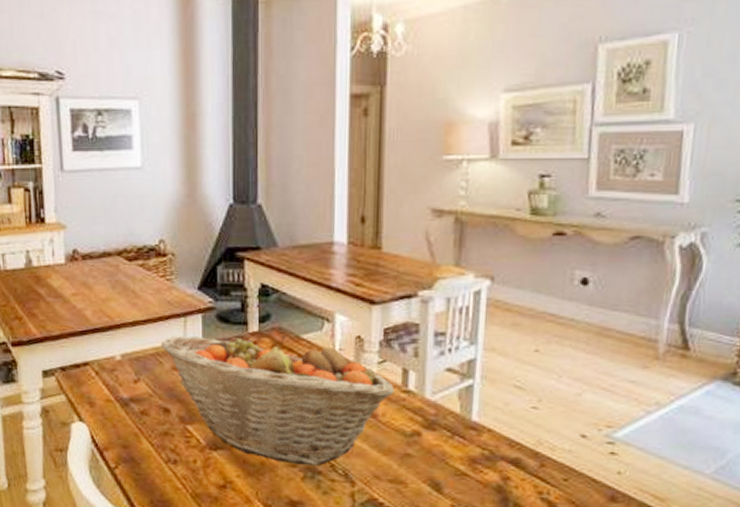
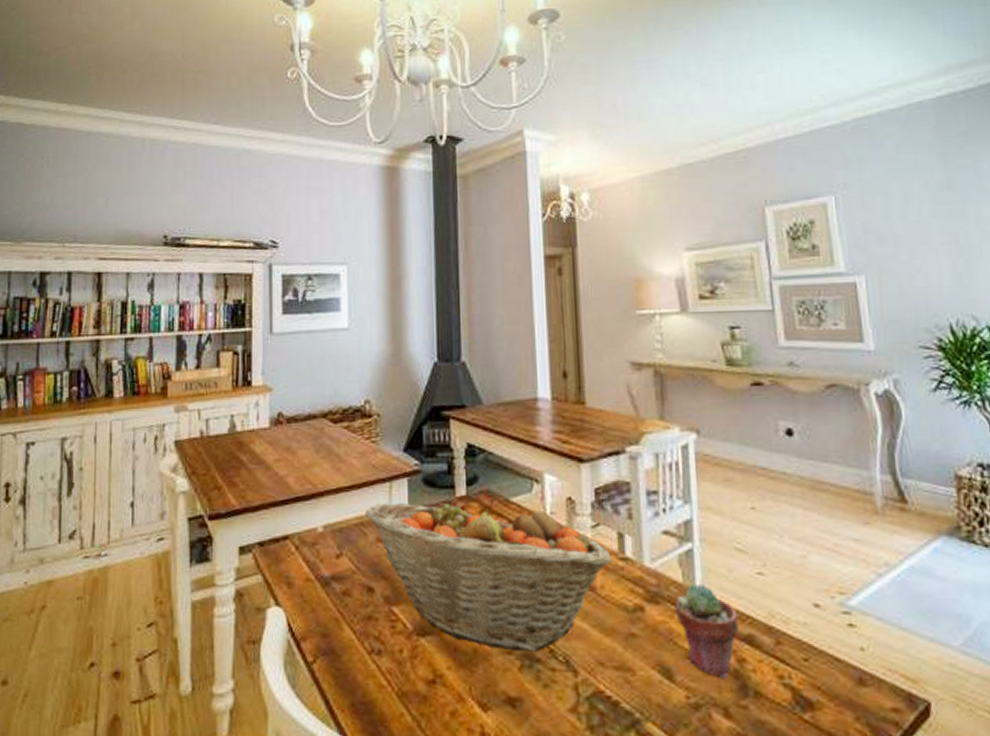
potted succulent: none [450,414,508,491] -> present [675,583,739,677]

